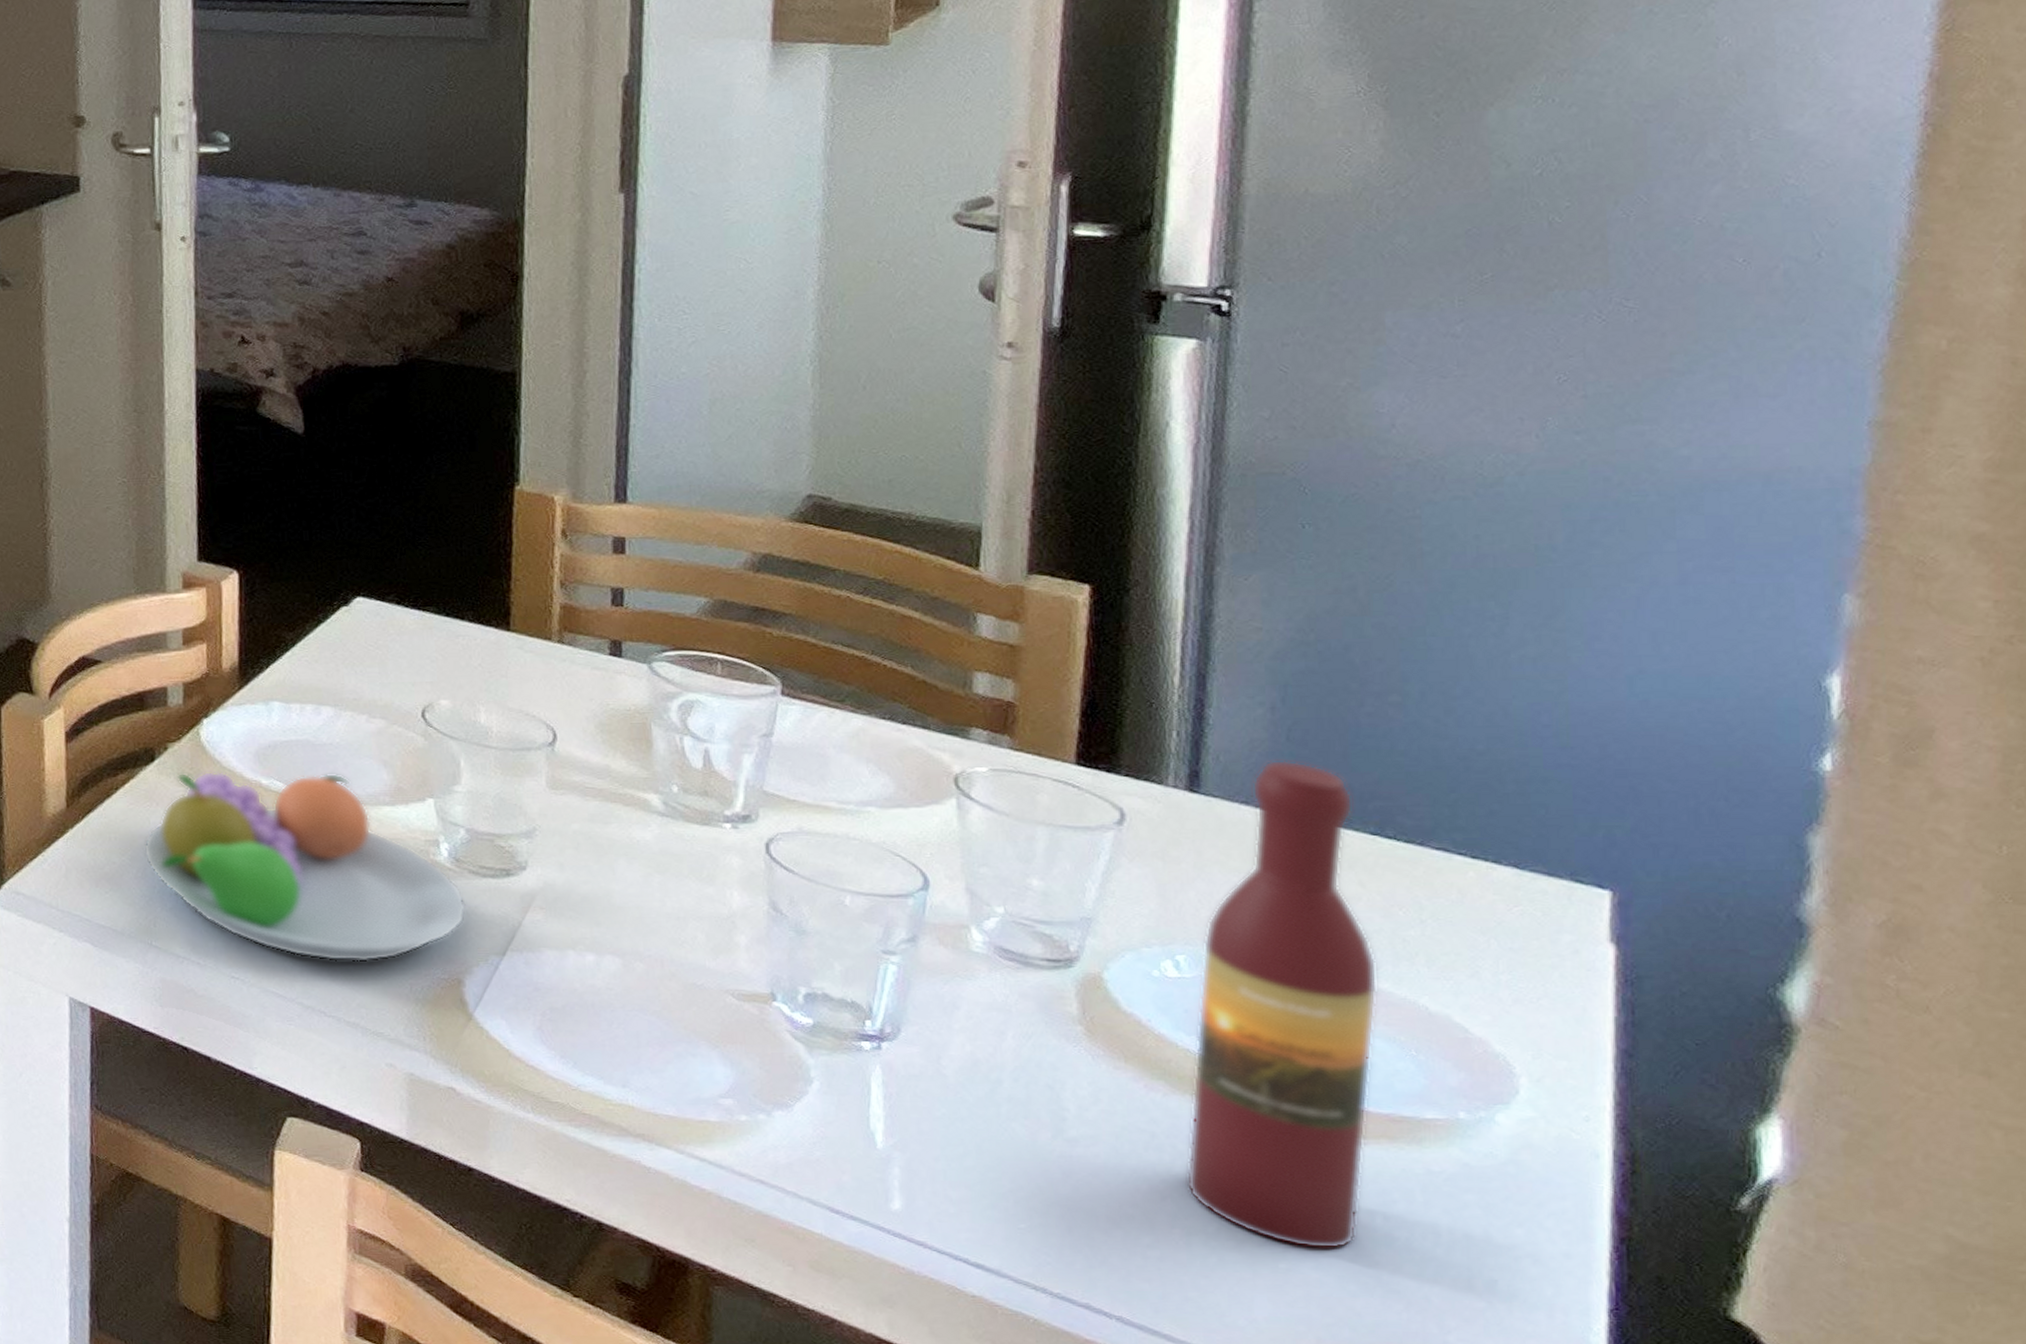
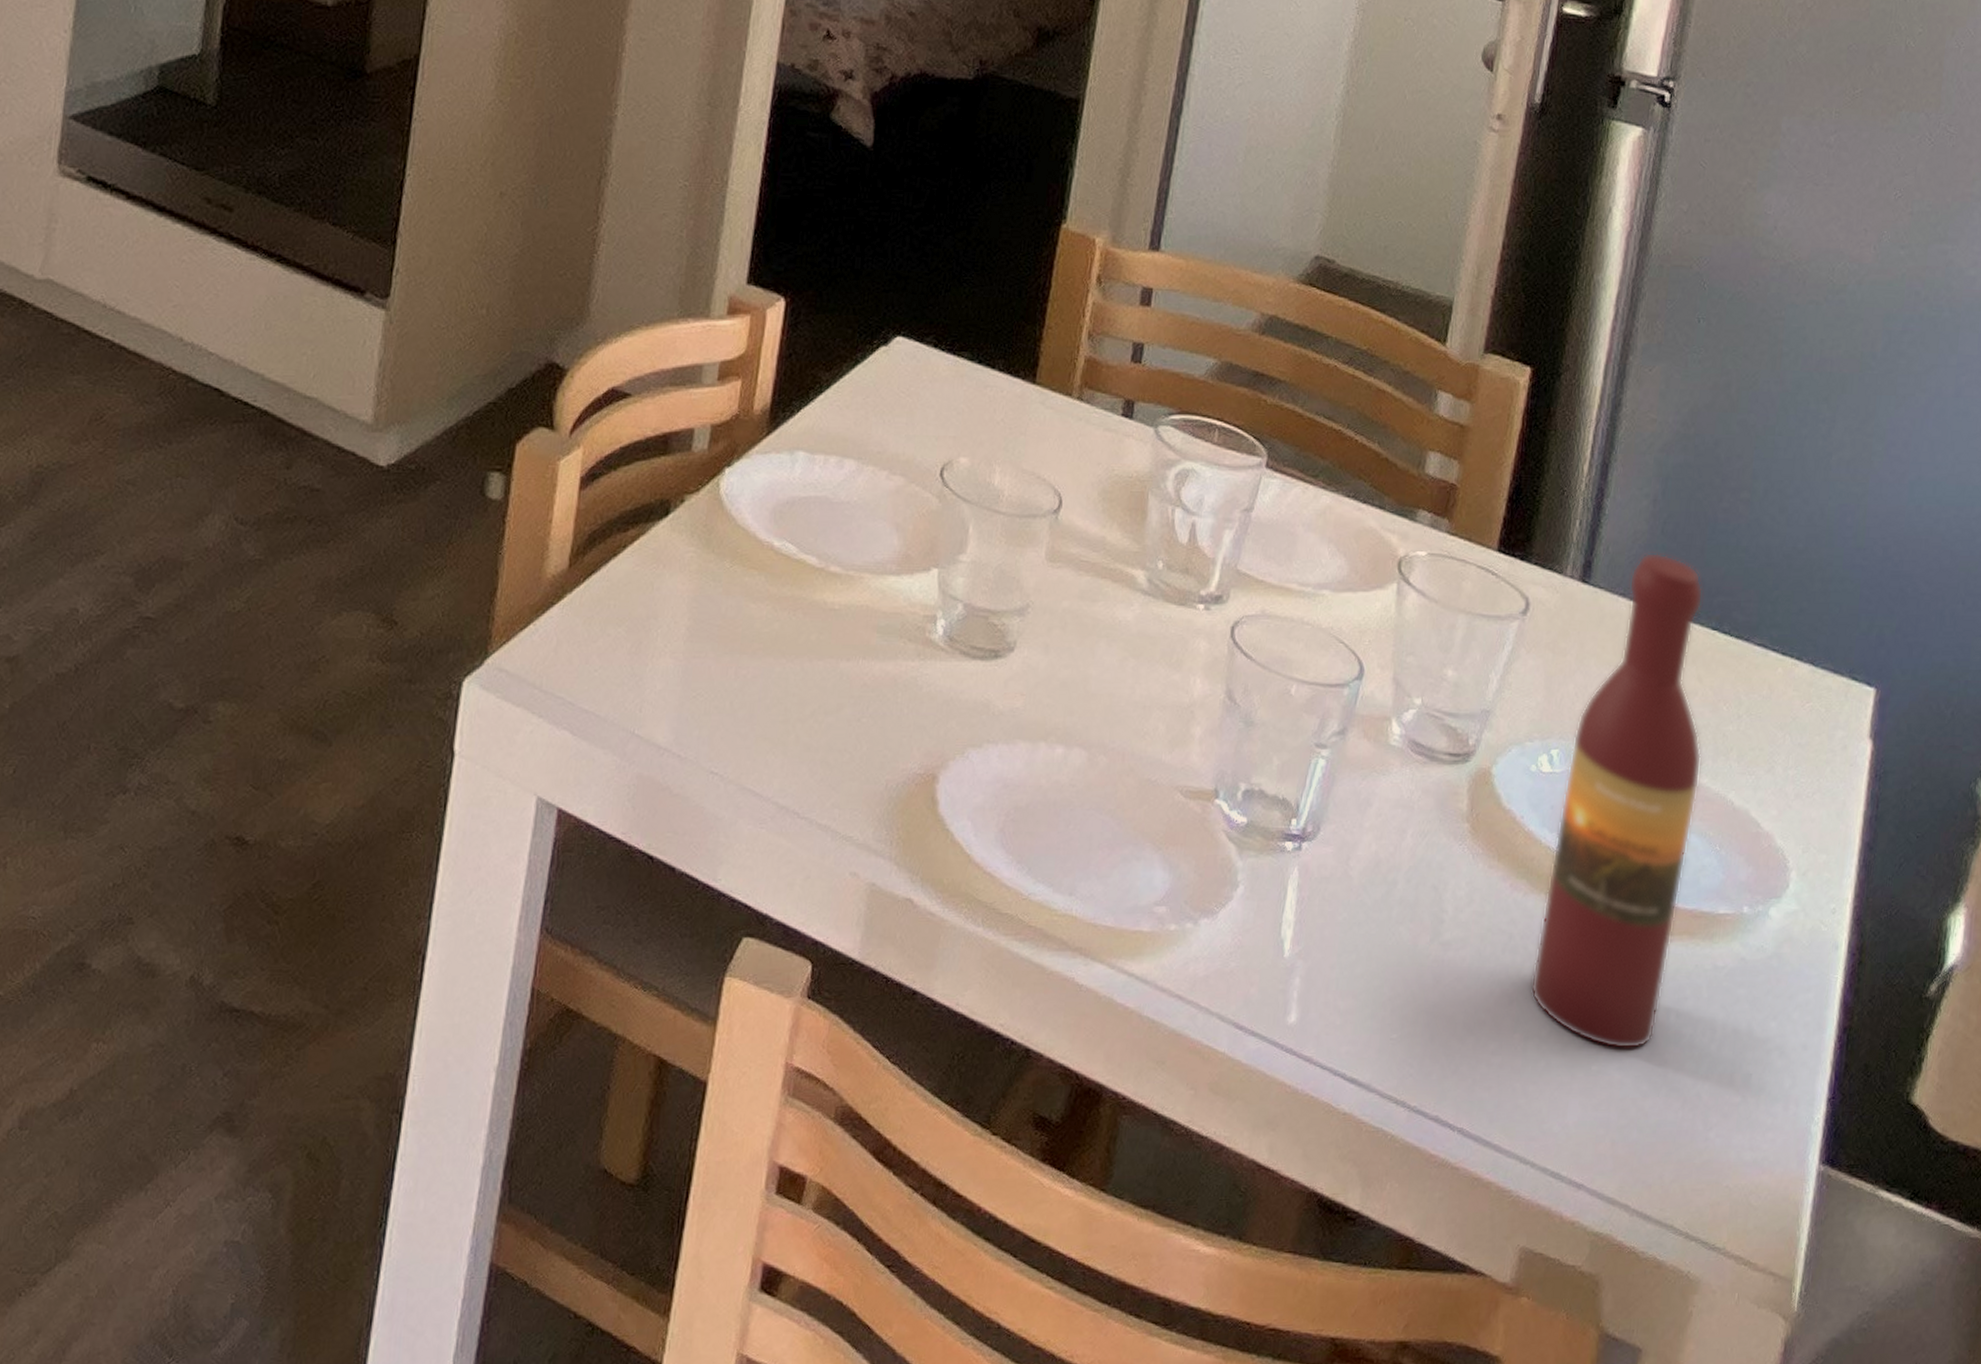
fruit bowl: present [142,771,468,963] -> none [641,529,954,756]

